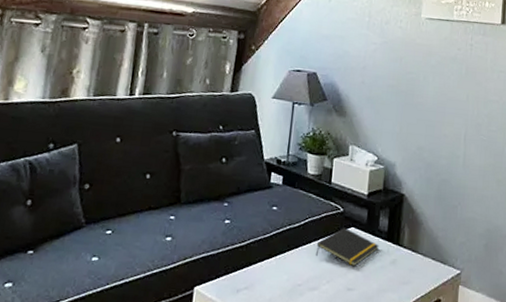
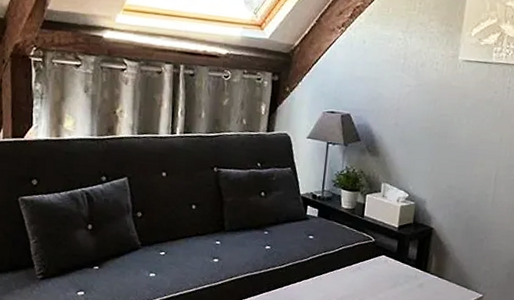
notepad: present [315,227,379,267] -> none [348,255,408,289]

